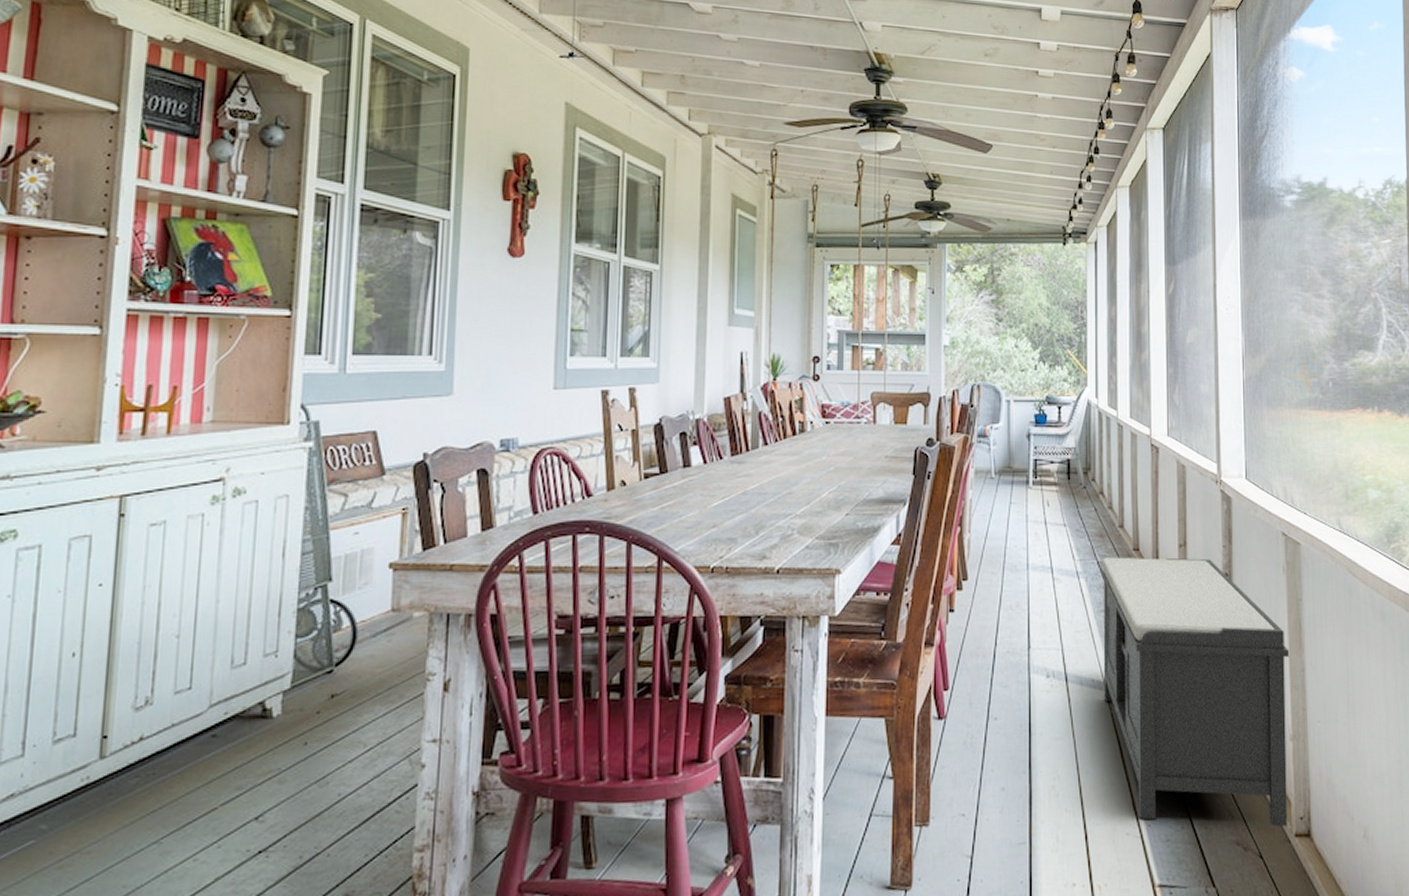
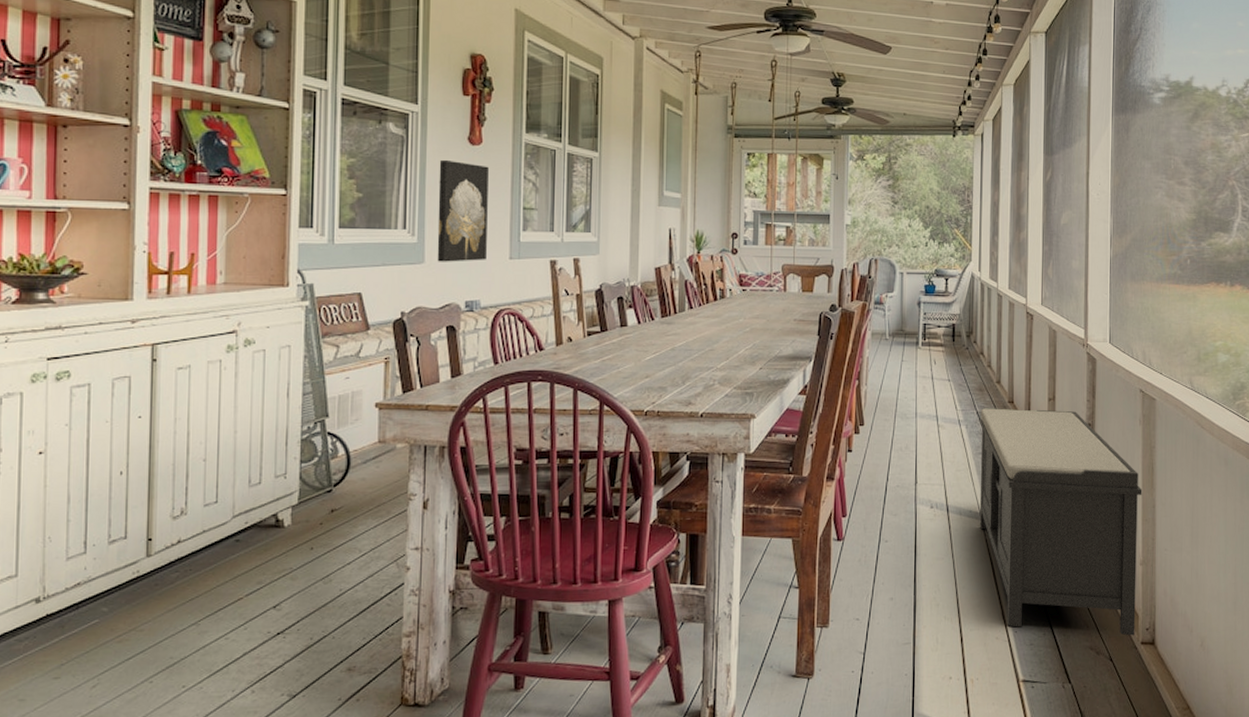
wall art: none [468,274,531,394] -> present [437,159,489,262]

